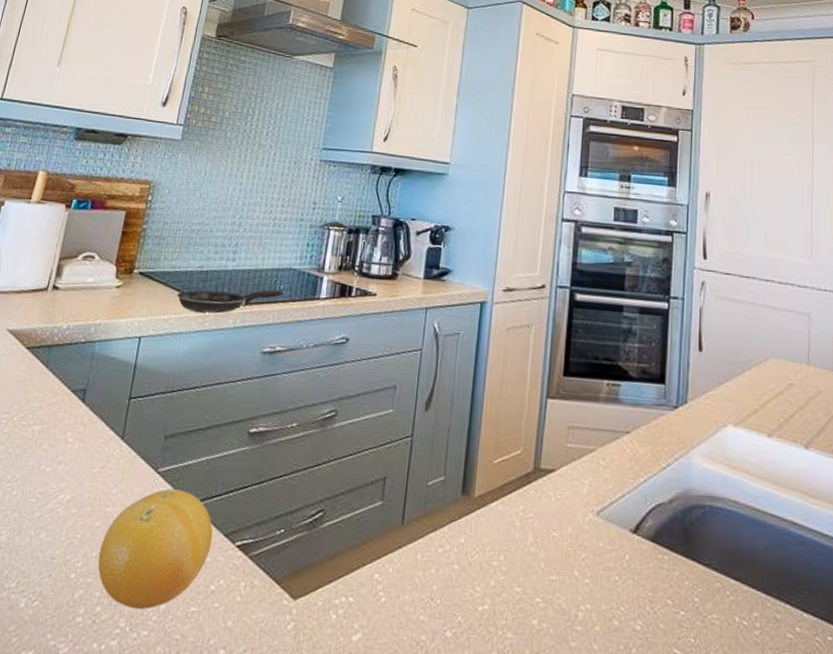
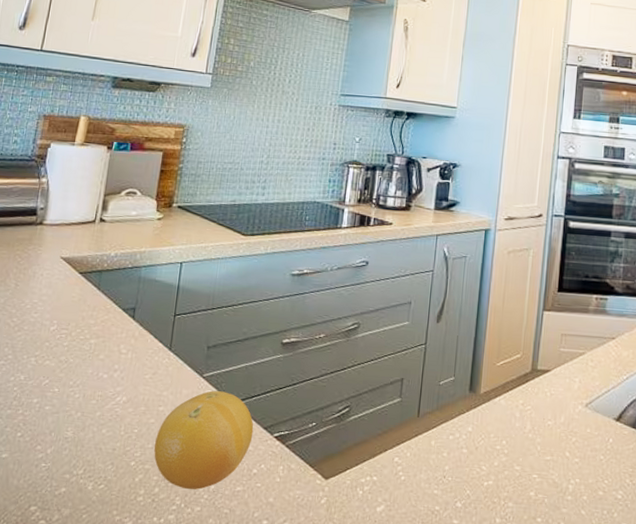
frying pan: present [177,290,284,314] -> none [213,220,310,242]

